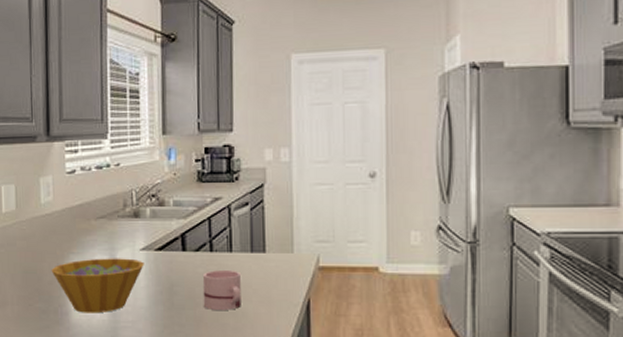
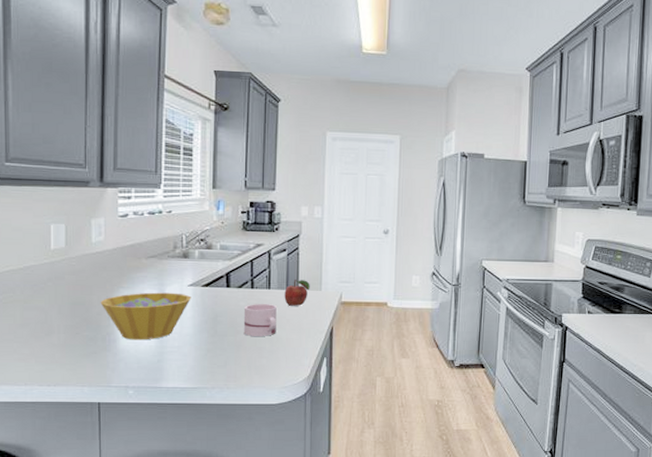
fruit: none [249,240,279,273] -> present [284,280,310,306]

